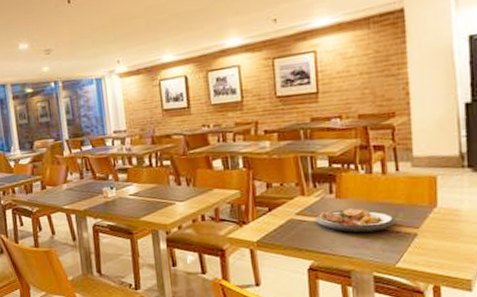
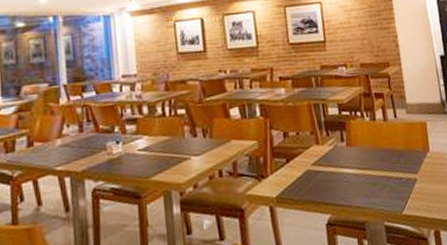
plate: present [314,208,398,233] -> none [329,155,400,181]

